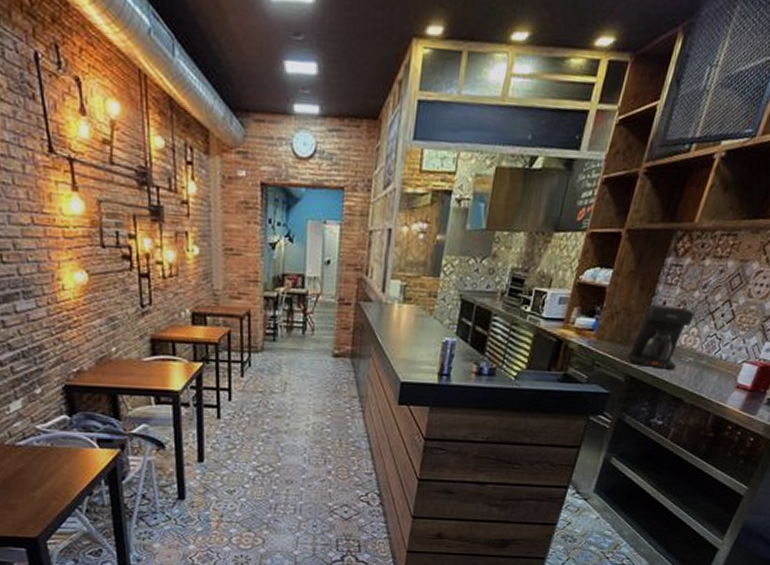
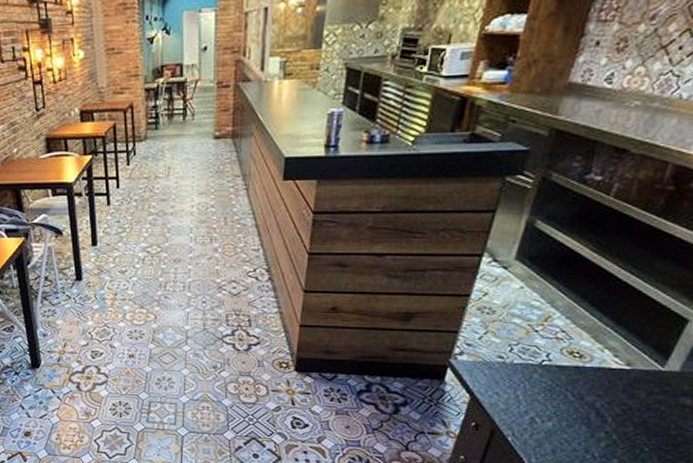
coffee maker: present [627,305,695,370] -> none [551,45,640,118]

